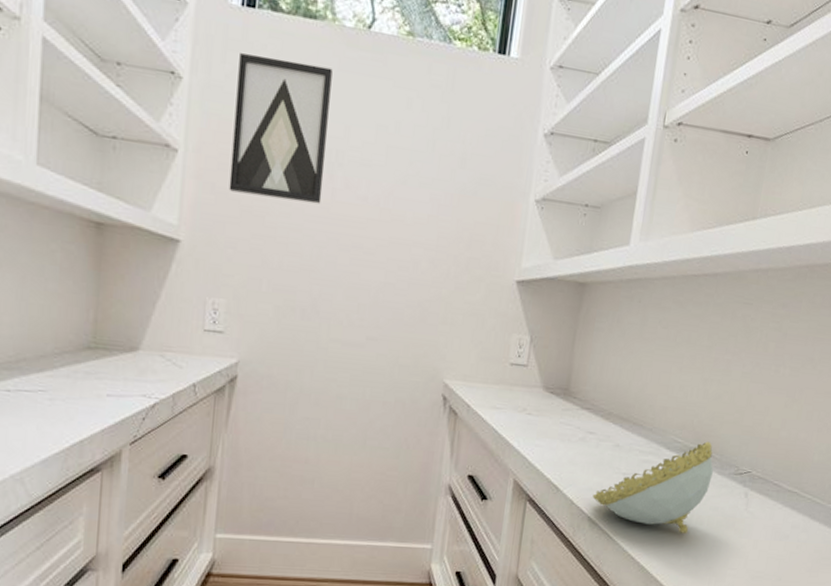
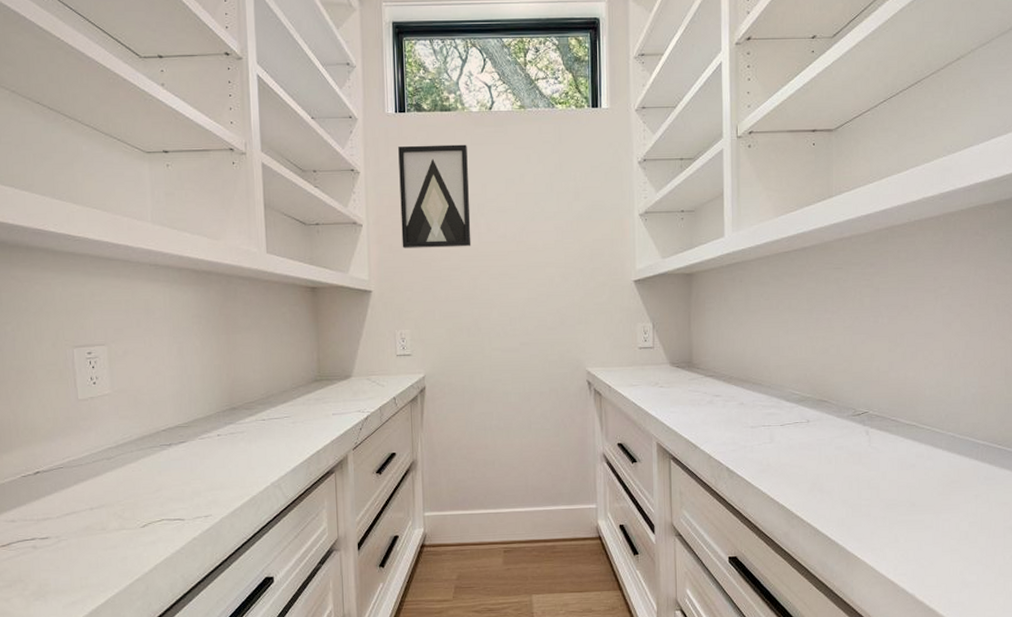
decorative bowl: present [592,441,713,534] -> none [727,390,832,473]

